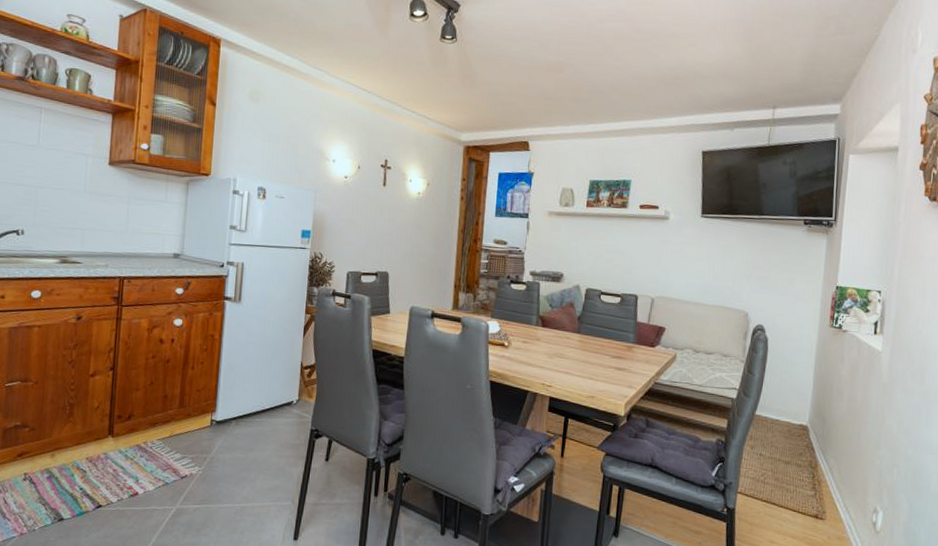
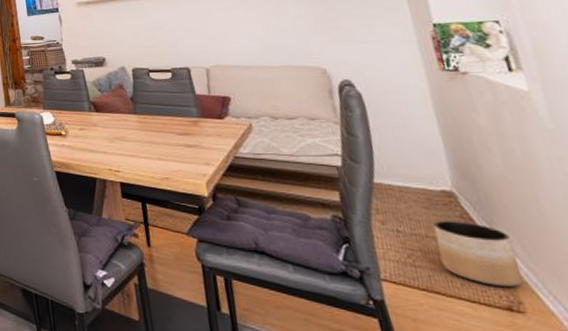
planter: none [783,448,833,501] -> present [432,221,524,288]

